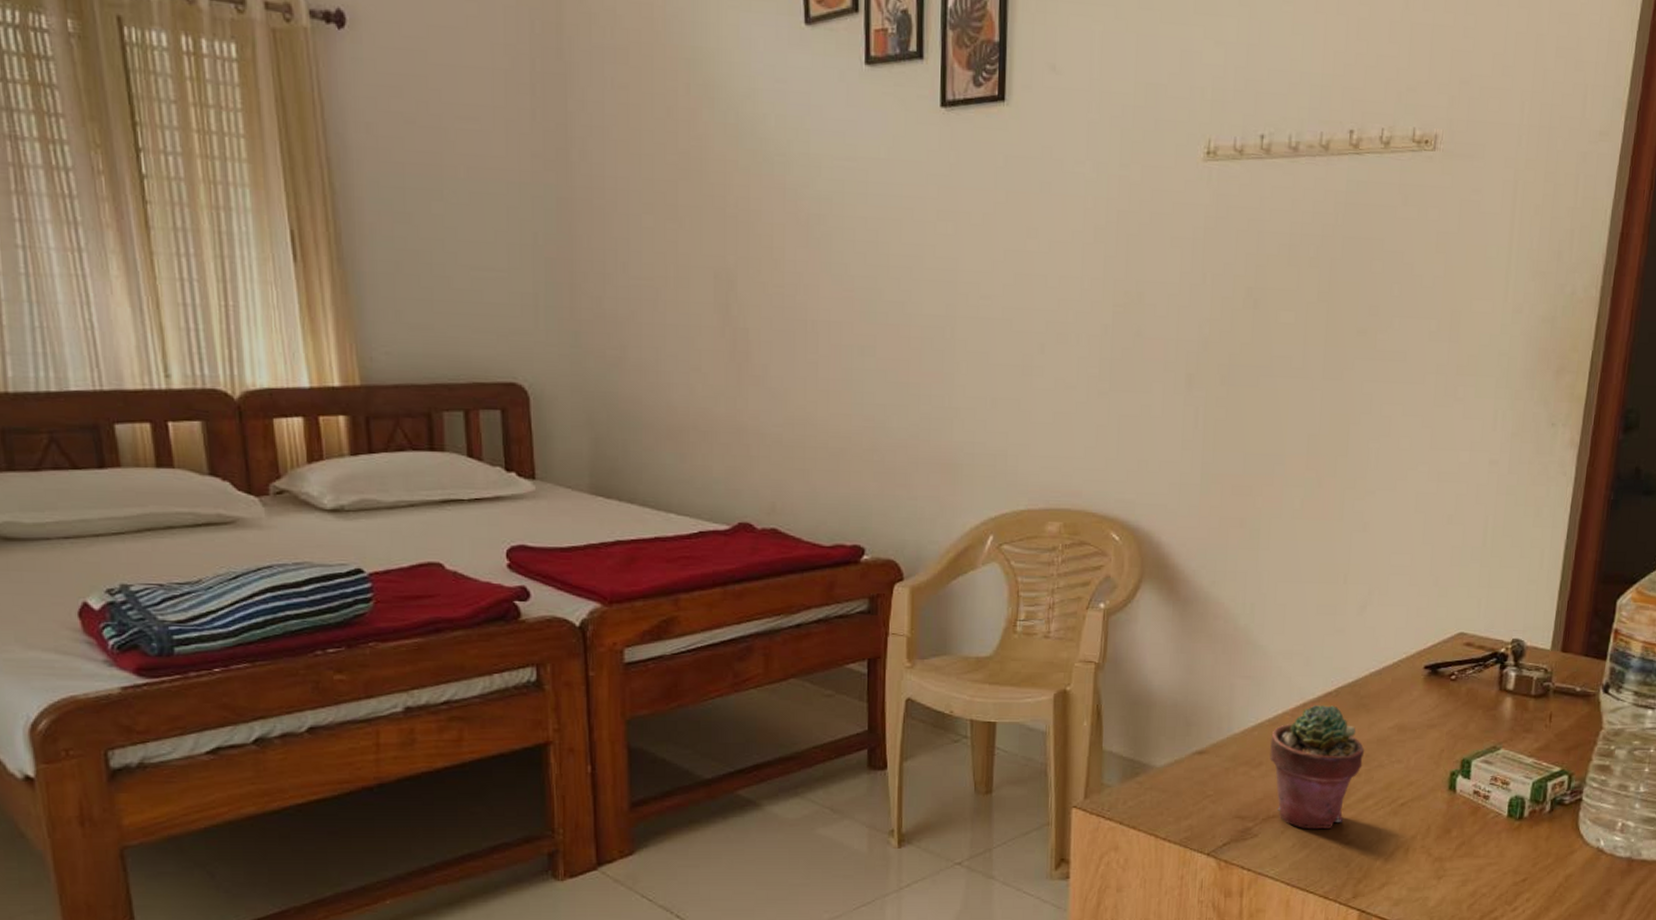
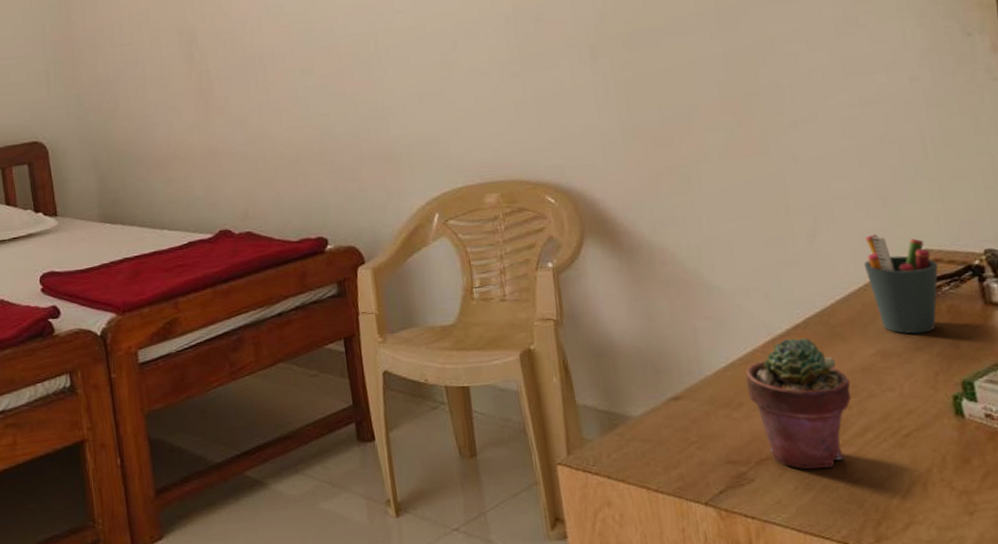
pen holder: none [1403,612,1469,712] -> present [863,234,939,334]

